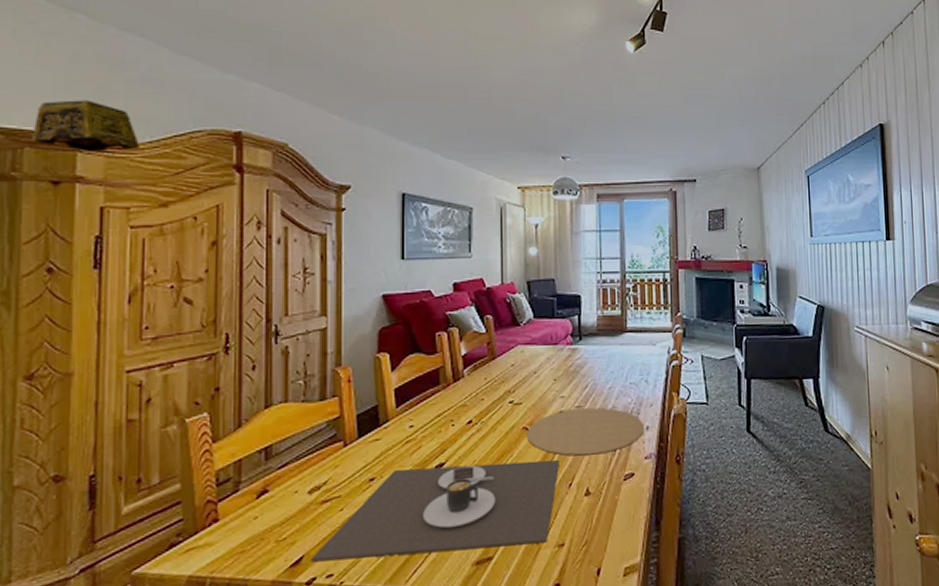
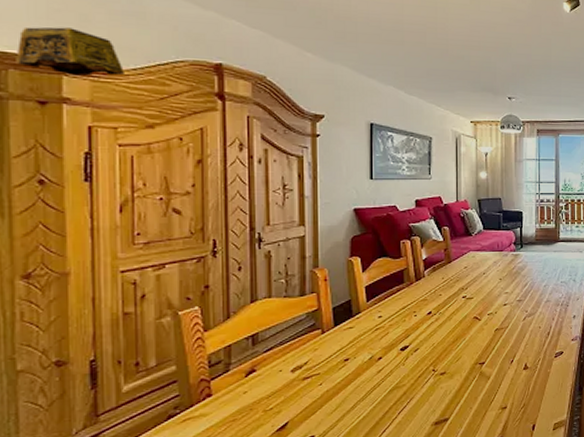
place setting: present [311,460,559,563] -> none [295,342,503,427]
placemat: present [527,407,644,456] -> none [477,301,572,339]

